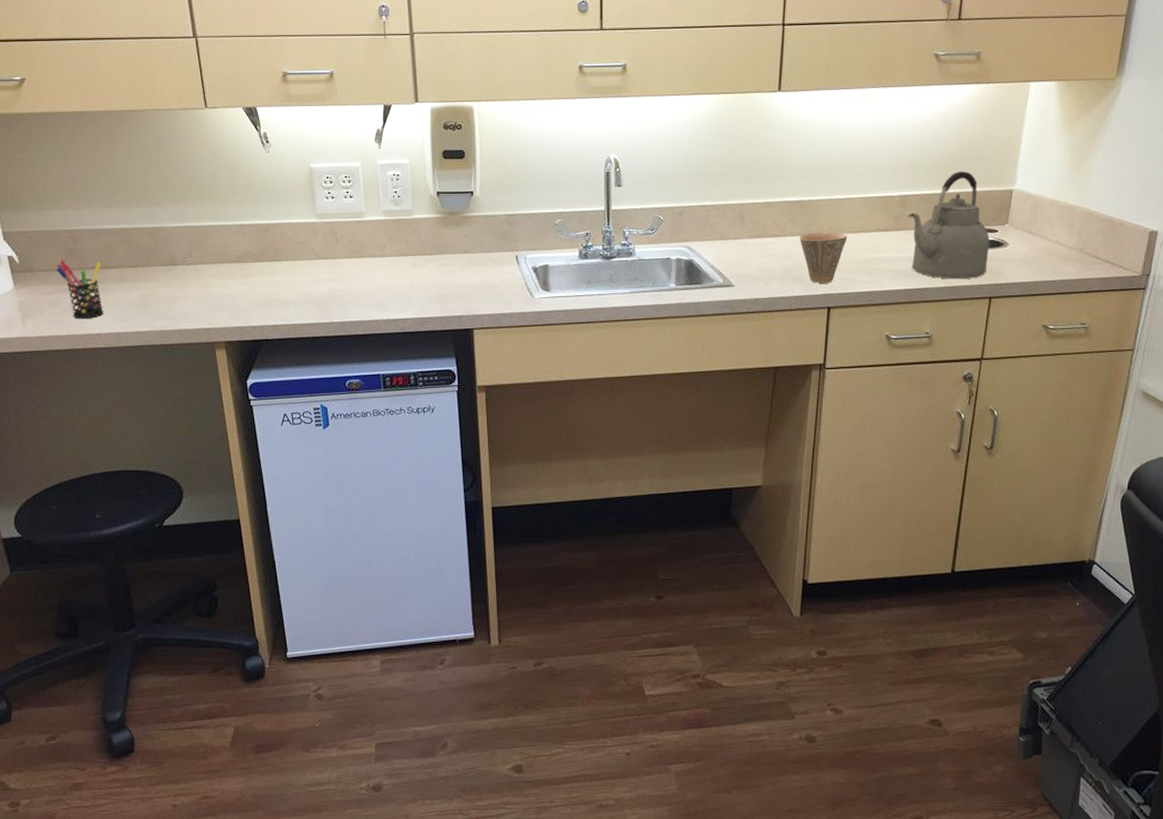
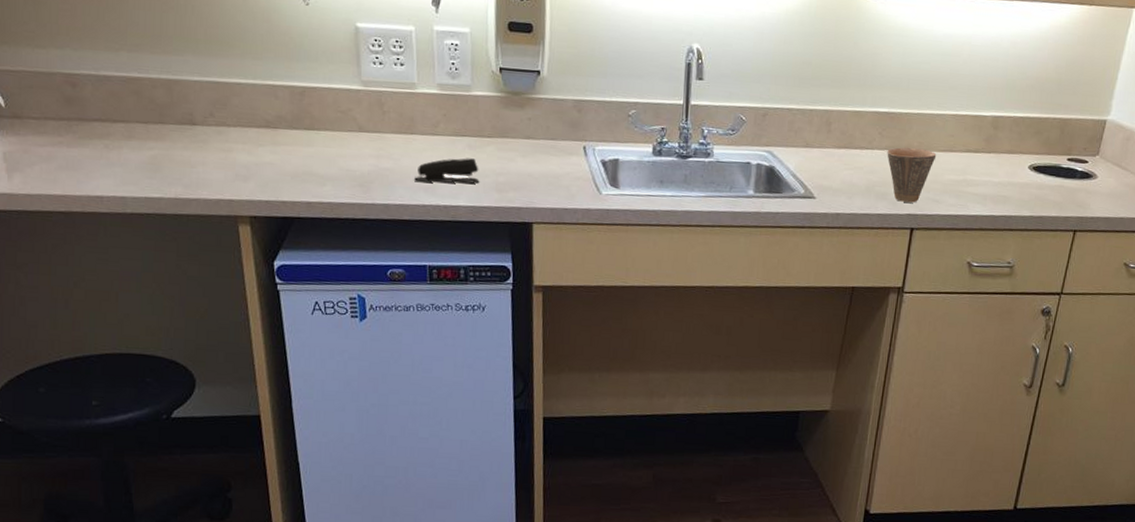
pen holder: present [56,260,104,319] -> none [50,107,107,178]
stapler: none [366,275,424,299] -> present [414,158,480,184]
kettle: present [907,171,990,280] -> none [998,96,1080,210]

